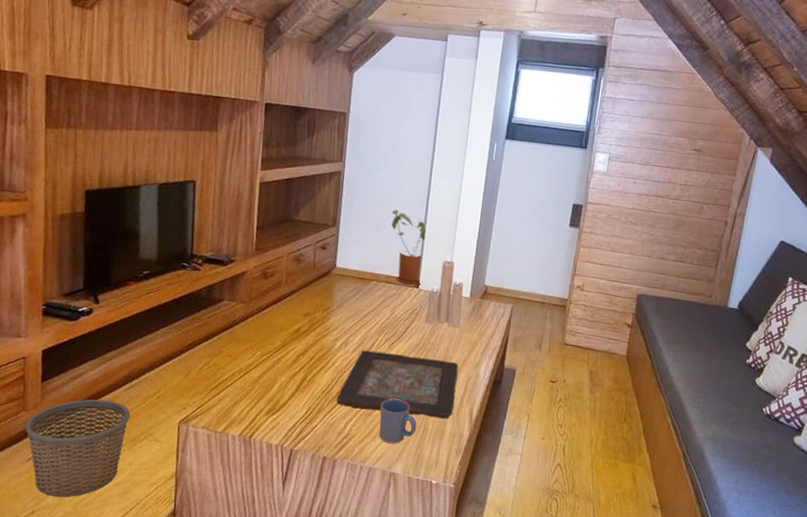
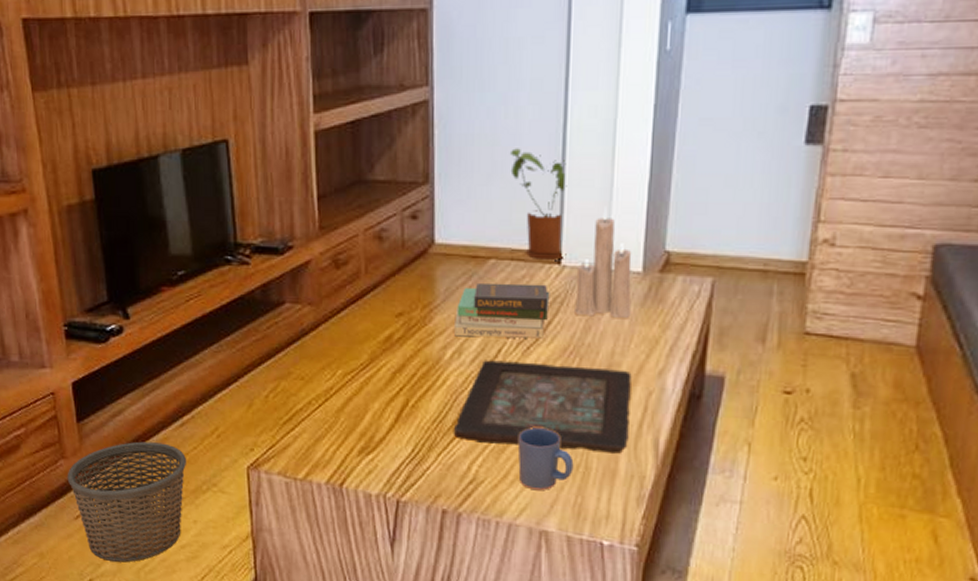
books: none [344,296,410,338] -> present [454,282,550,339]

